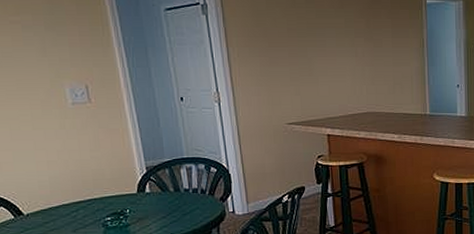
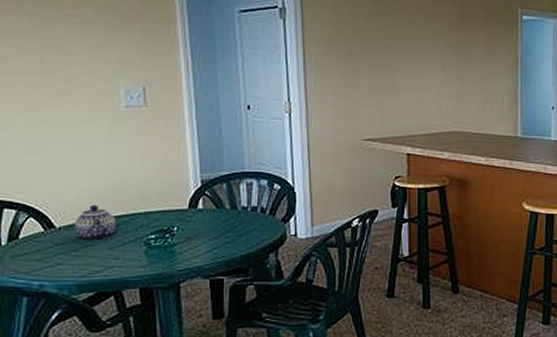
teapot: none [39,193,77,224] -> present [74,204,117,240]

